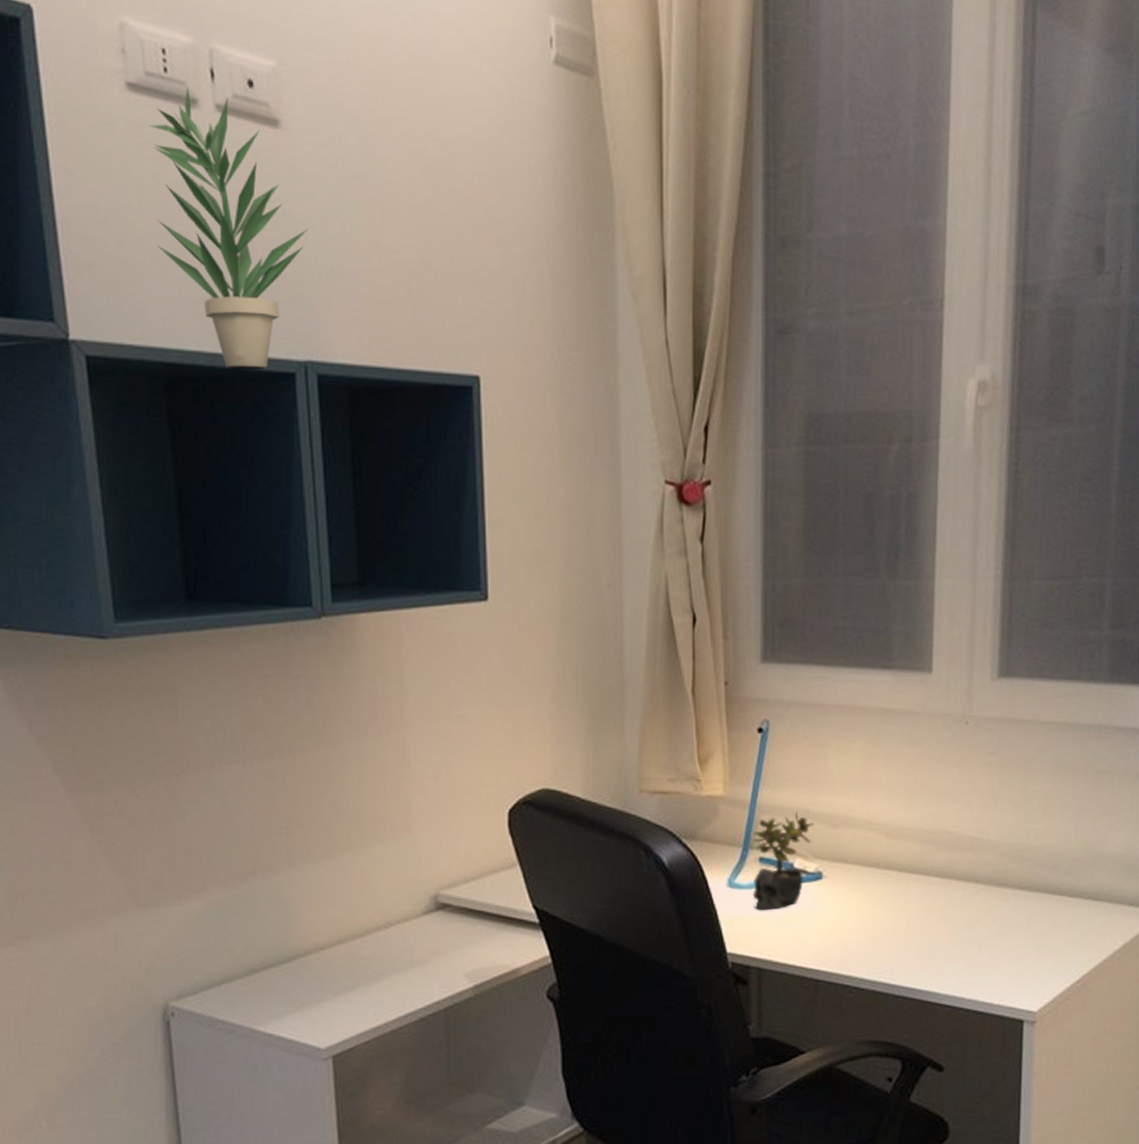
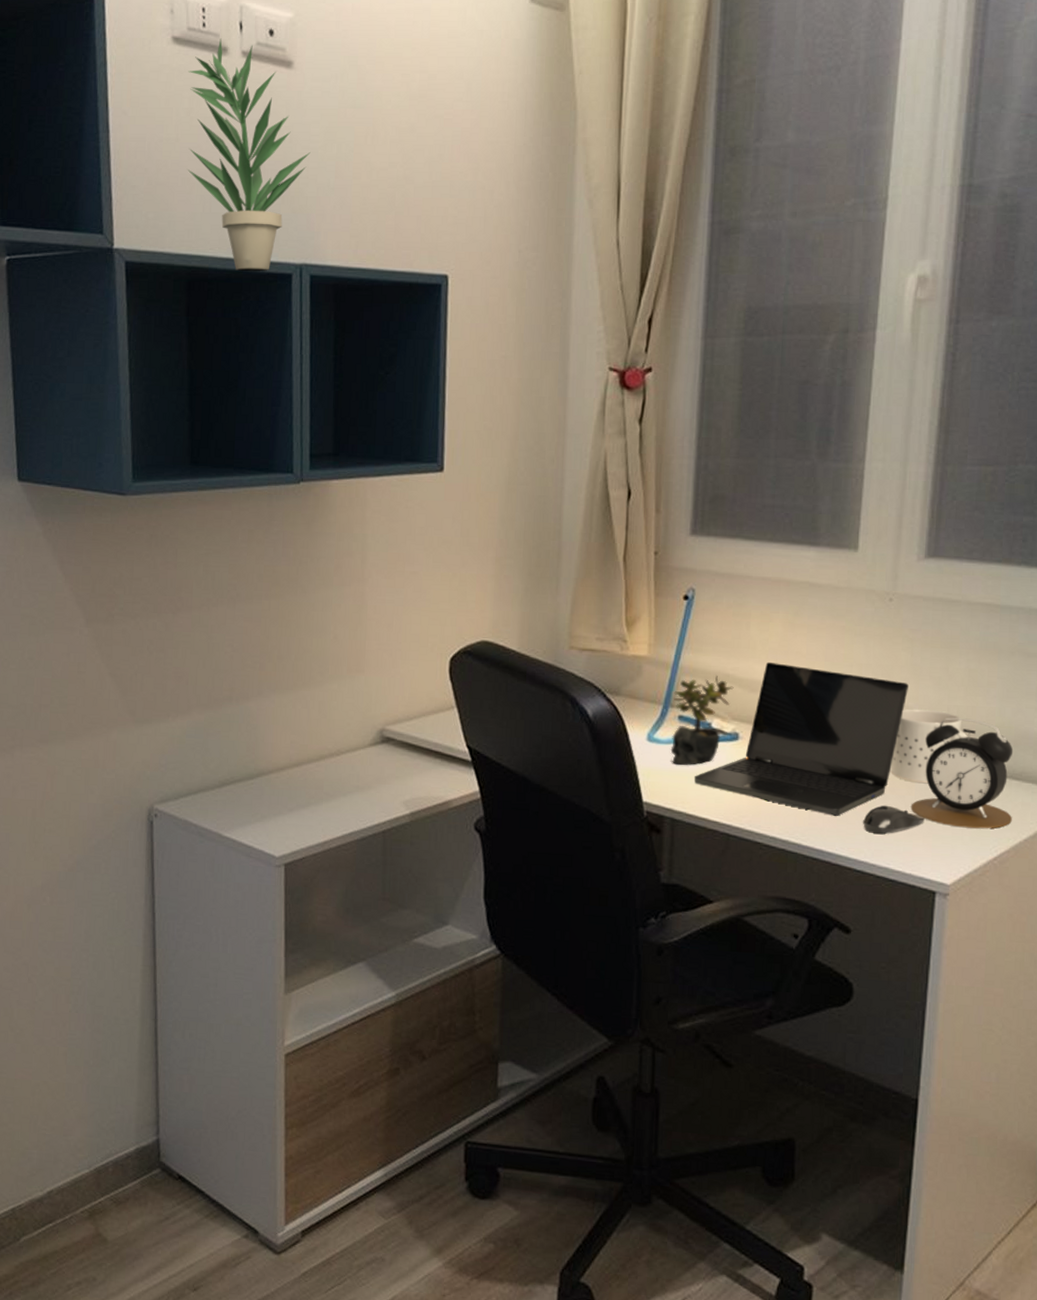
laptop: none [778,794,988,951] -> present [693,661,909,816]
computer mouse: none [949,936,1010,966] -> present [862,805,925,834]
mug: none [974,834,1047,911] -> present [890,709,968,784]
alarm clock: none [996,841,1092,953] -> present [910,717,1014,829]

